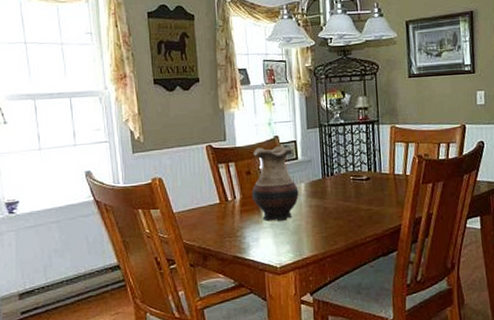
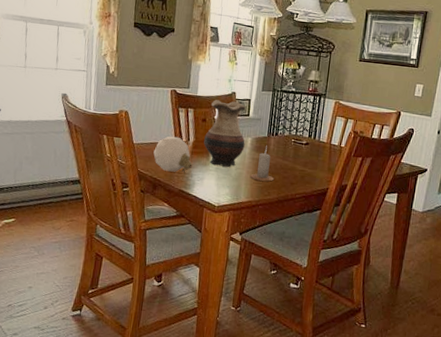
decorative egg: none [198,196,245,238] -> present [153,136,193,173]
candle: none [311,189,338,230] -> present [250,146,274,182]

